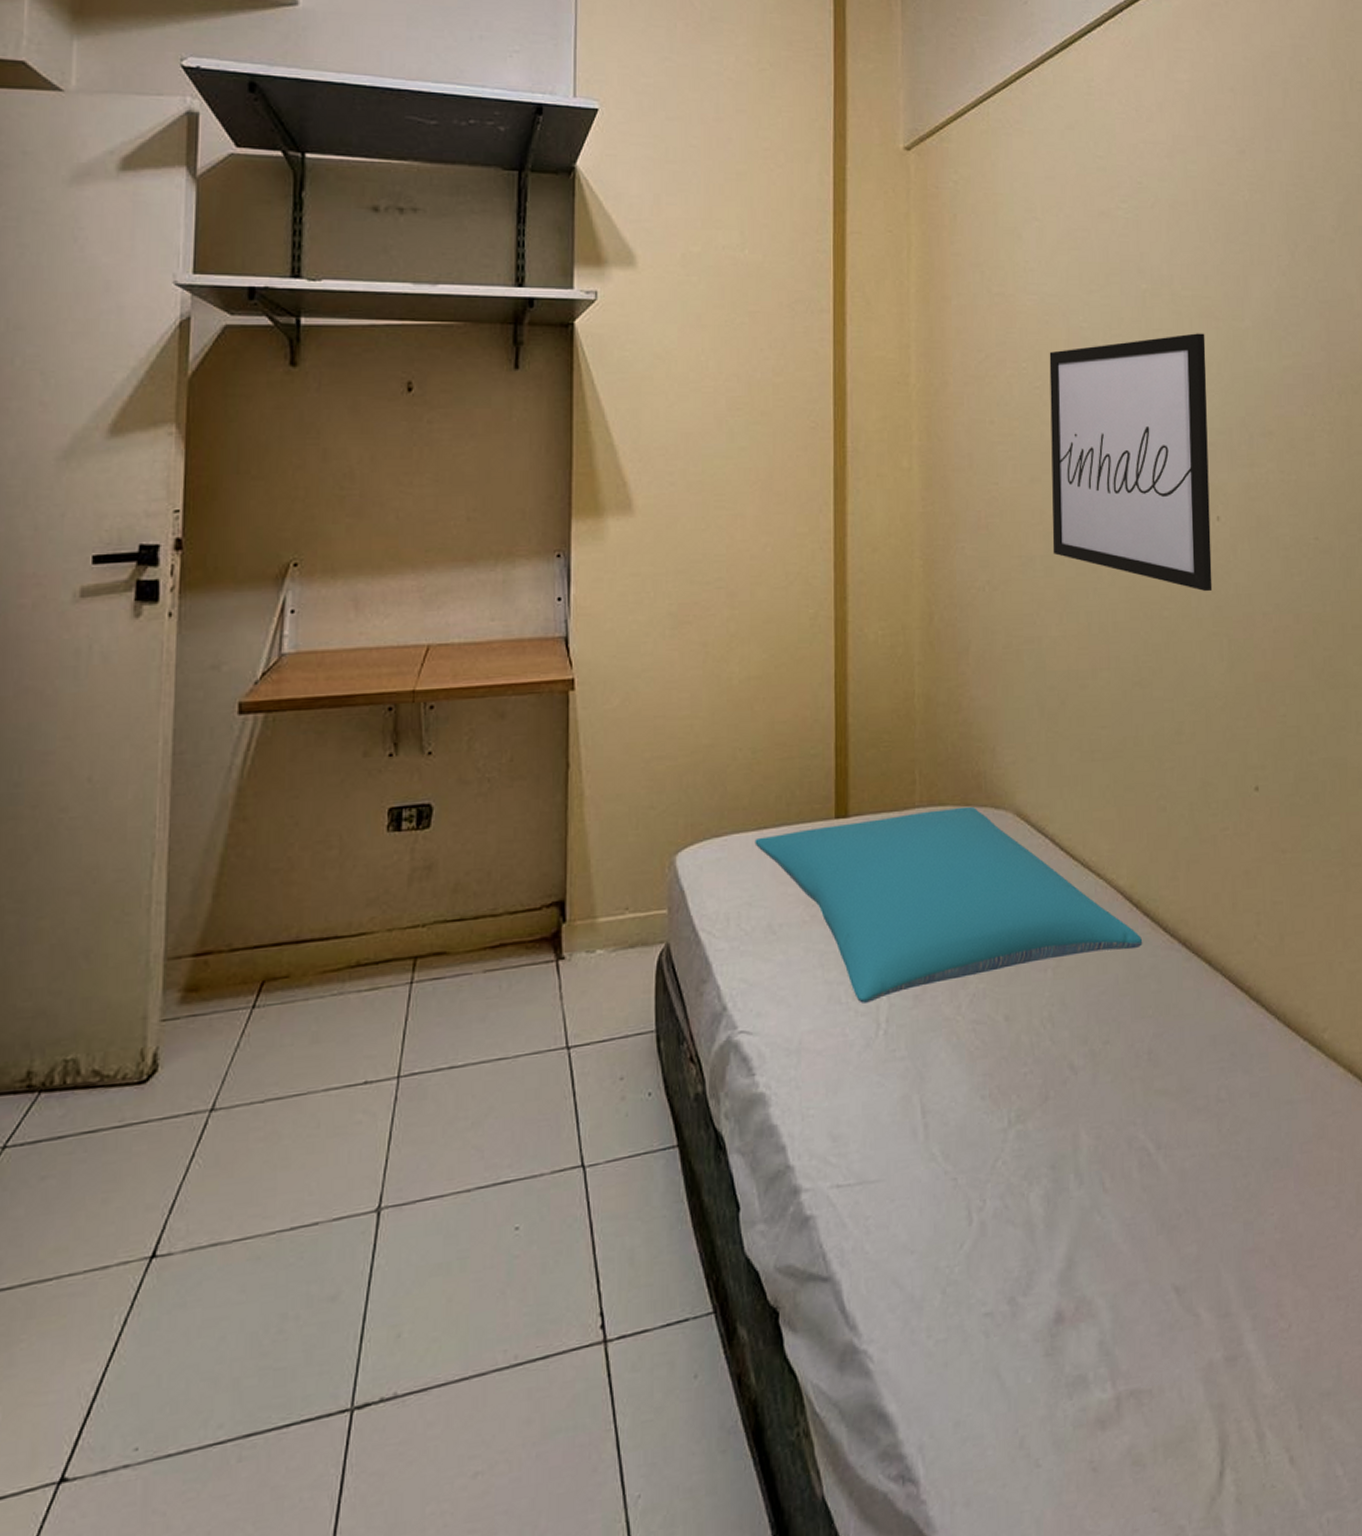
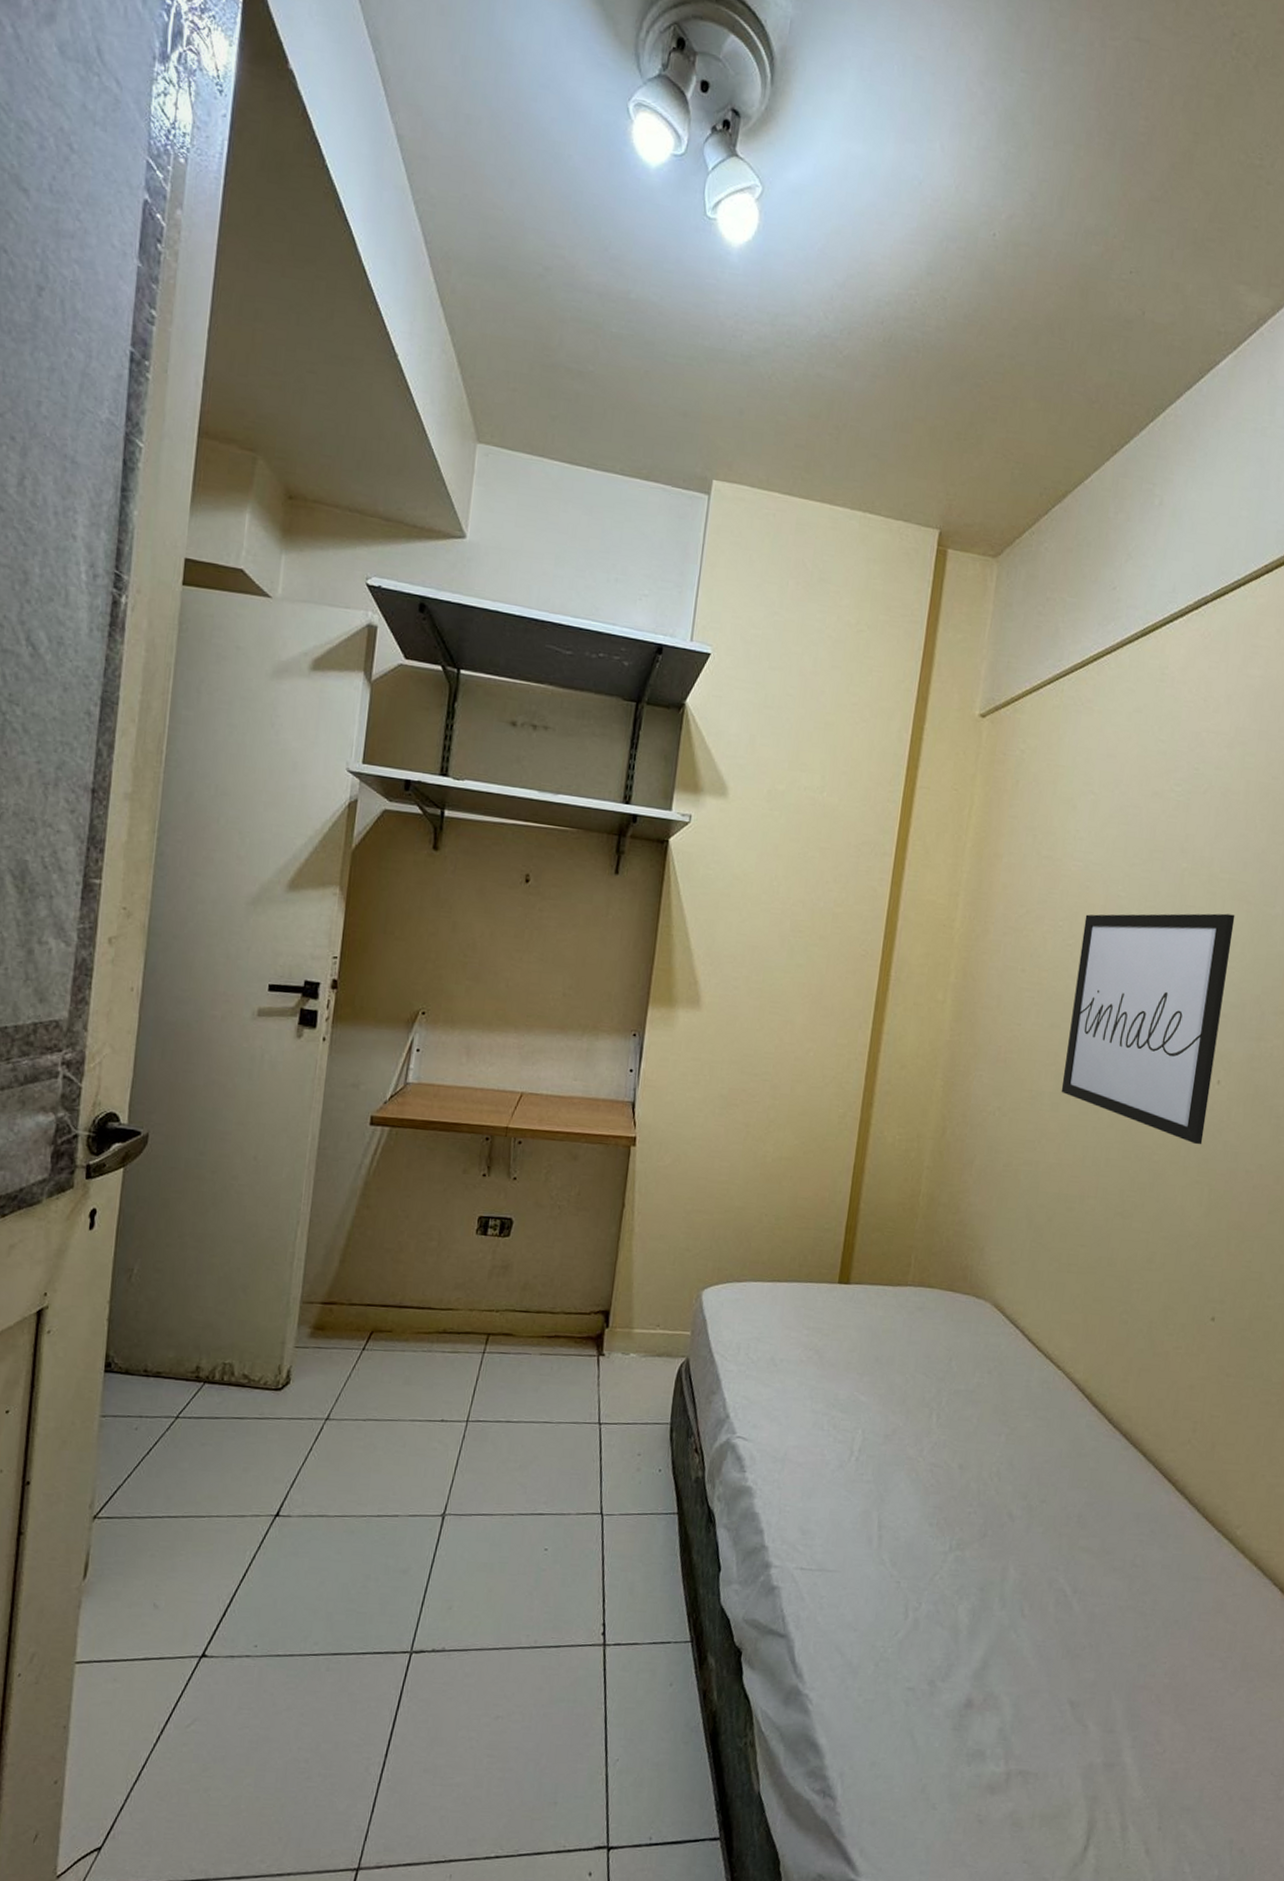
pillow: present [755,806,1143,1004] -> none [768,1288,1089,1434]

